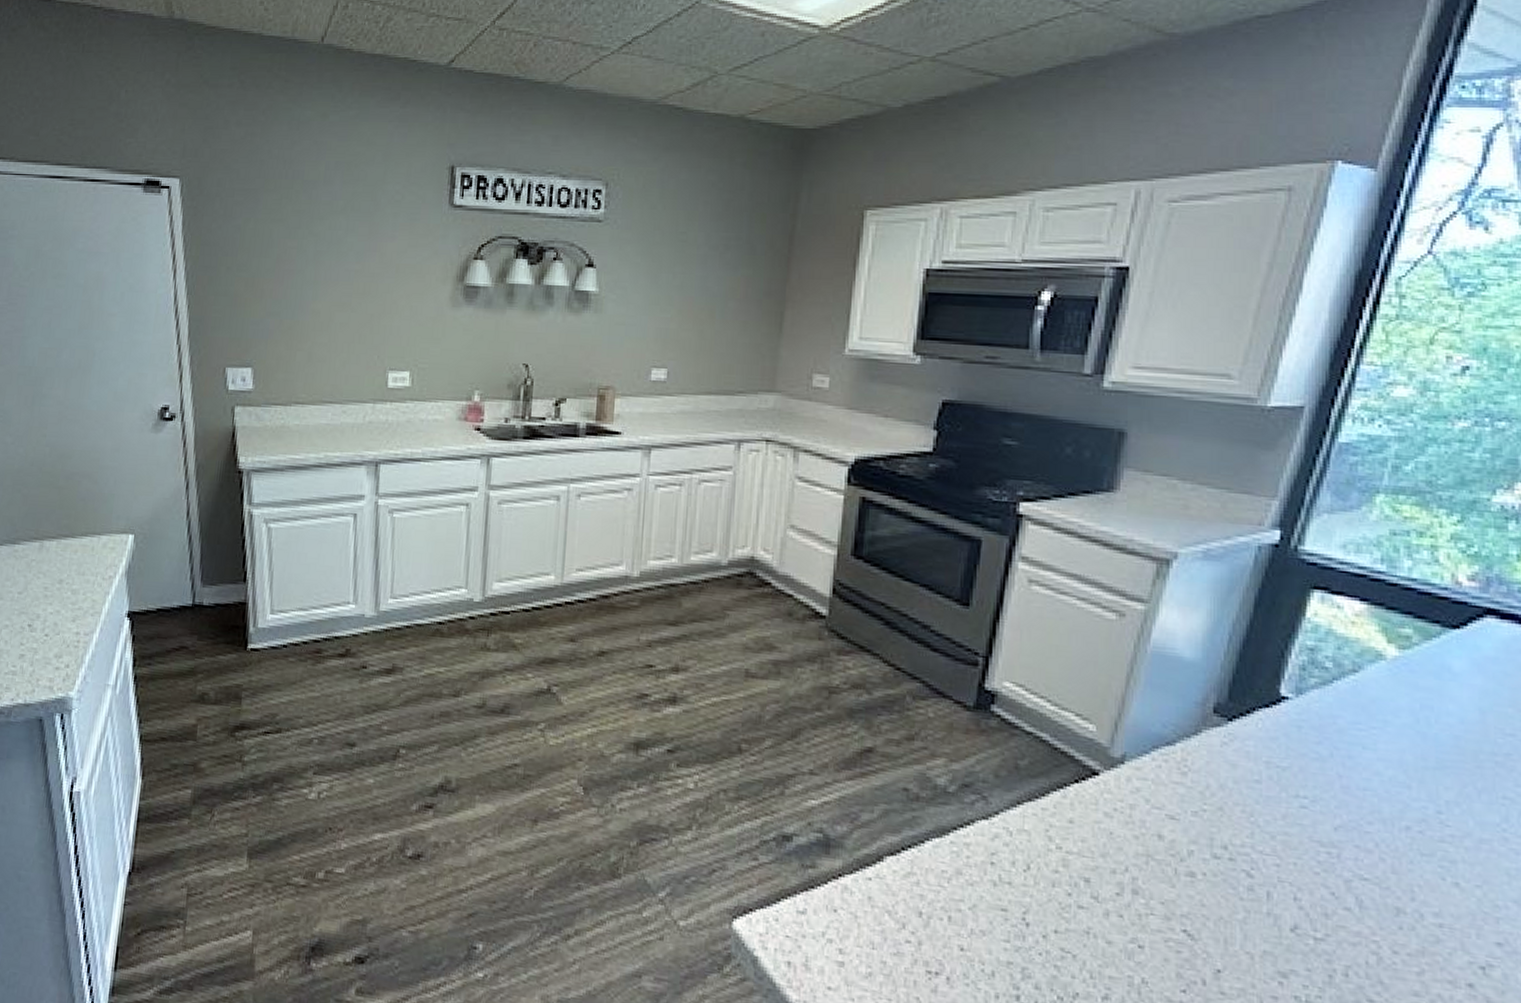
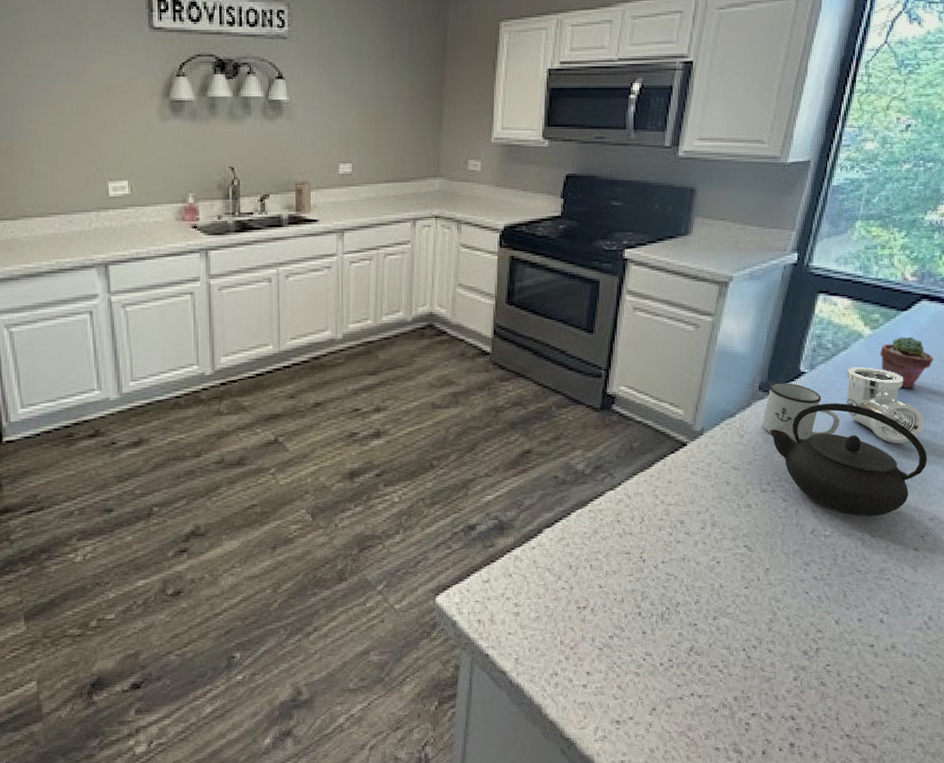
mug: none [1217,705,1344,795] -> present [762,381,840,443]
kettle: none [1229,745,1494,925] -> present [770,403,928,517]
pipe fitting: none [1353,699,1488,823] -> present [845,367,924,444]
potted succulent: none [1412,665,1506,742] -> present [879,336,934,388]

